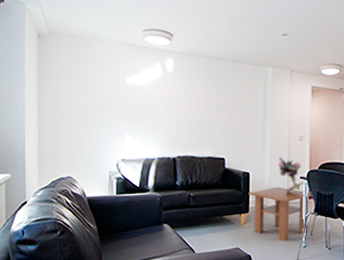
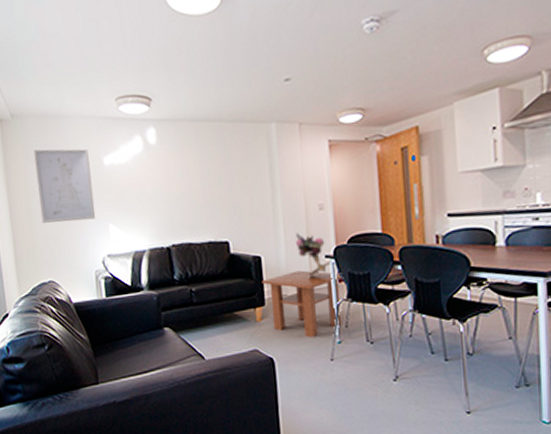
wall art: none [66,64,115,128] -> present [33,149,96,223]

